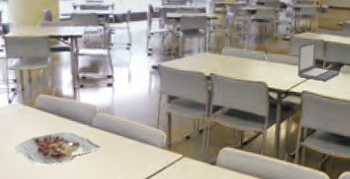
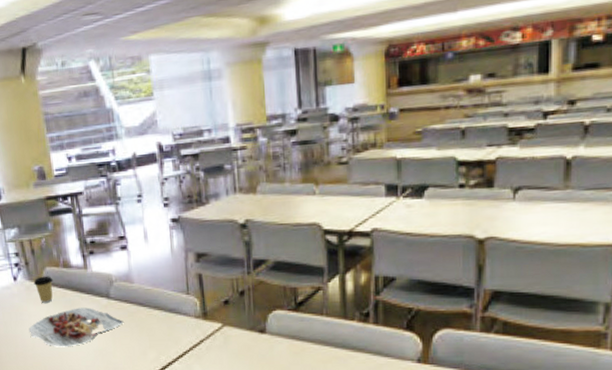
coffee cup: none [26,102,45,125] -> present [33,276,53,303]
laptop: present [297,41,341,81] -> none [361,160,425,213]

